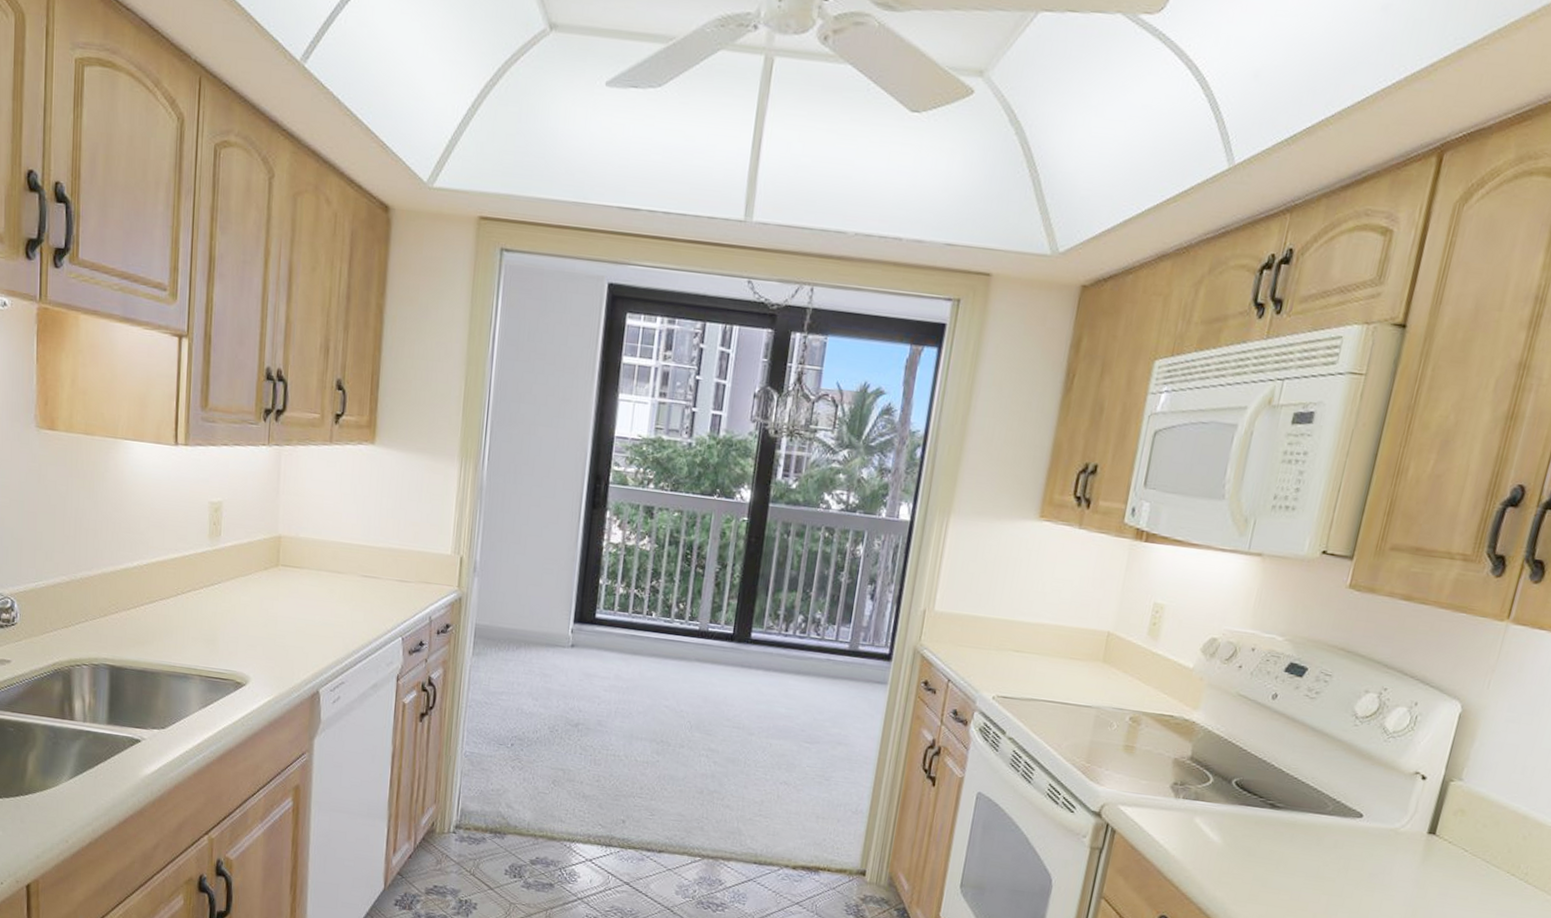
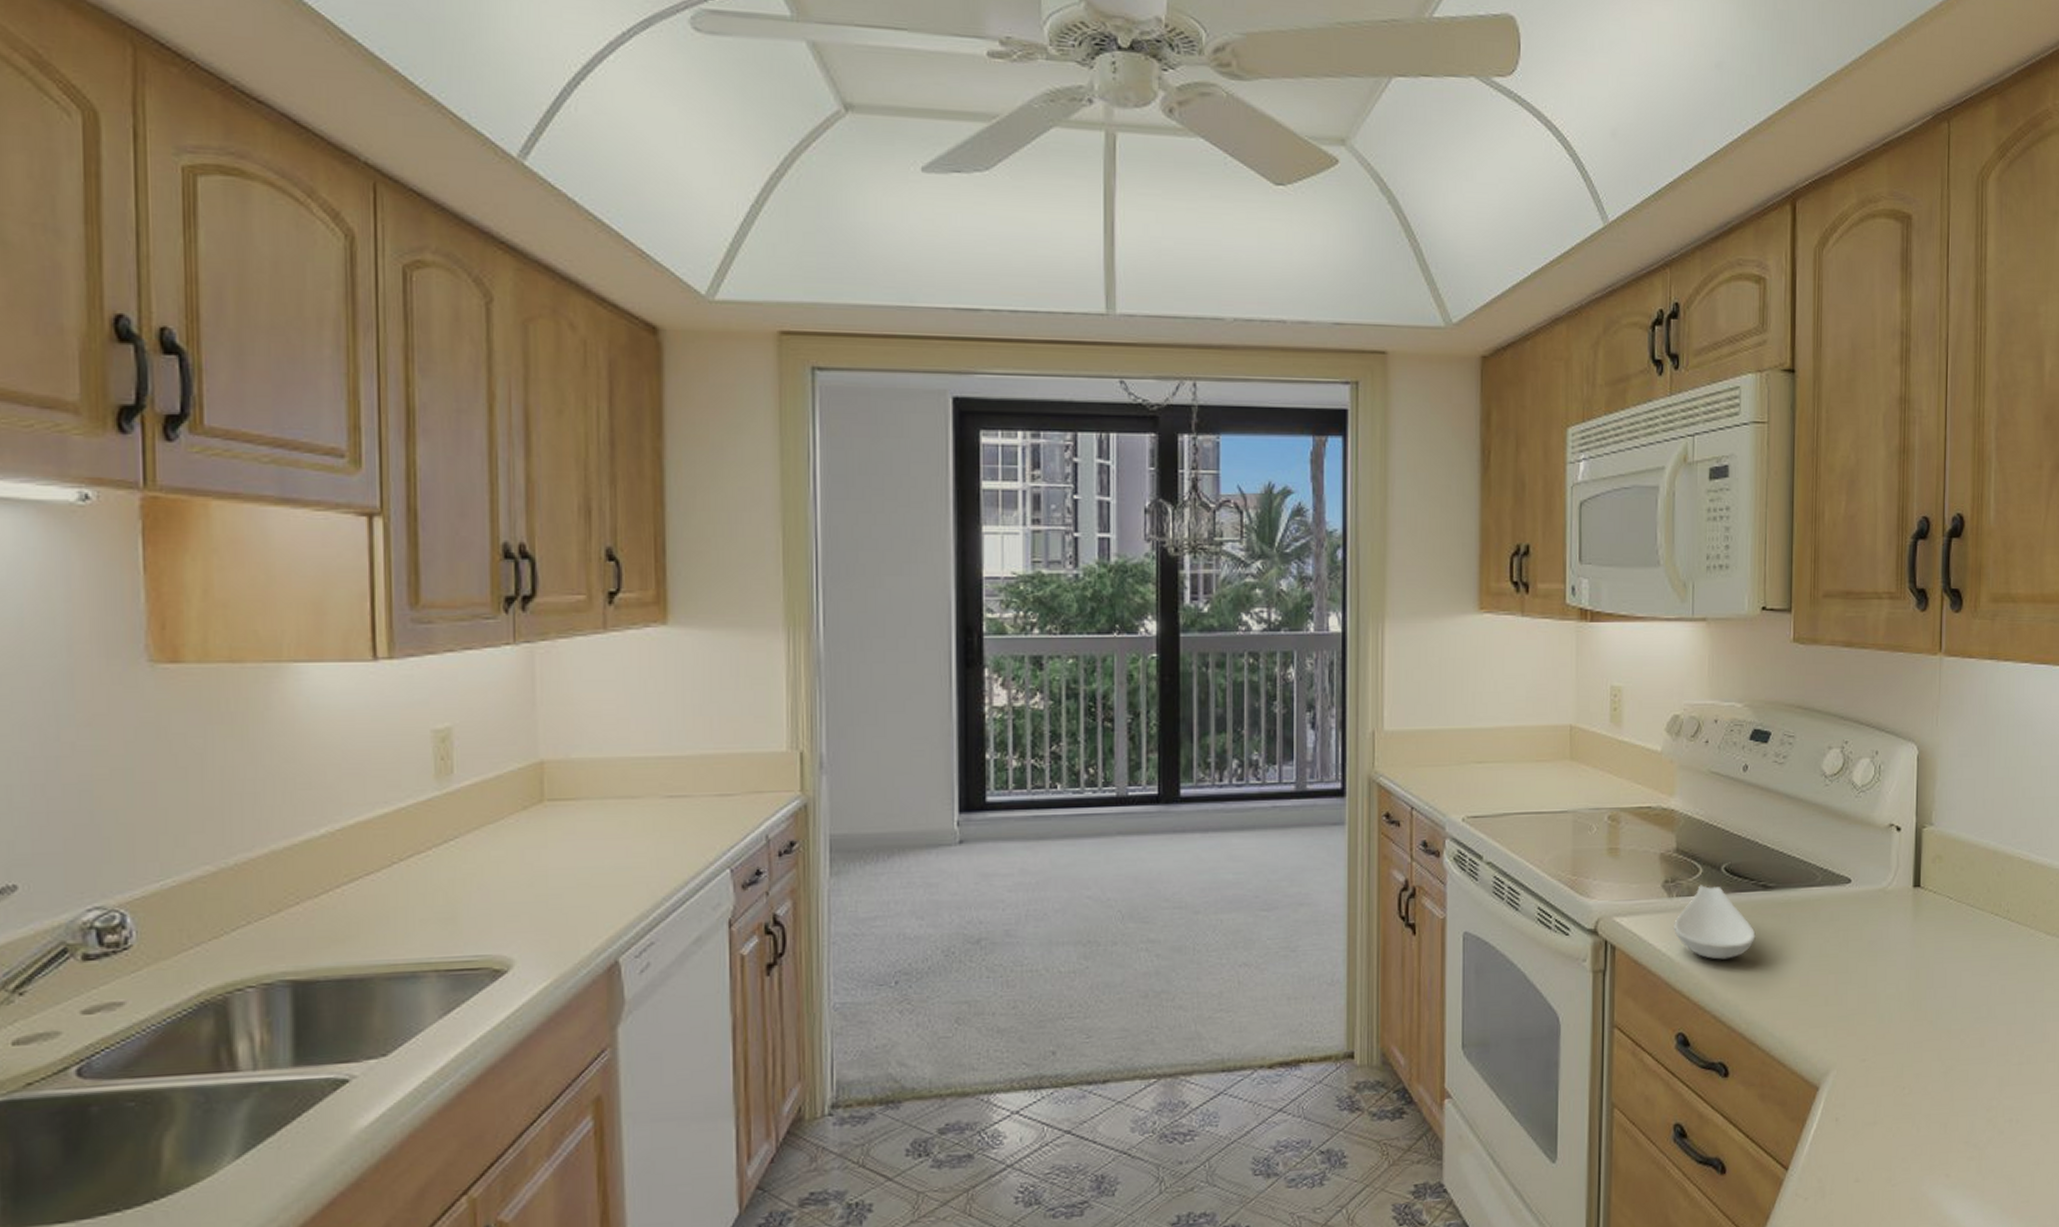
spoon rest: none [1174,793,1255,862] -> present [1674,885,1756,960]

